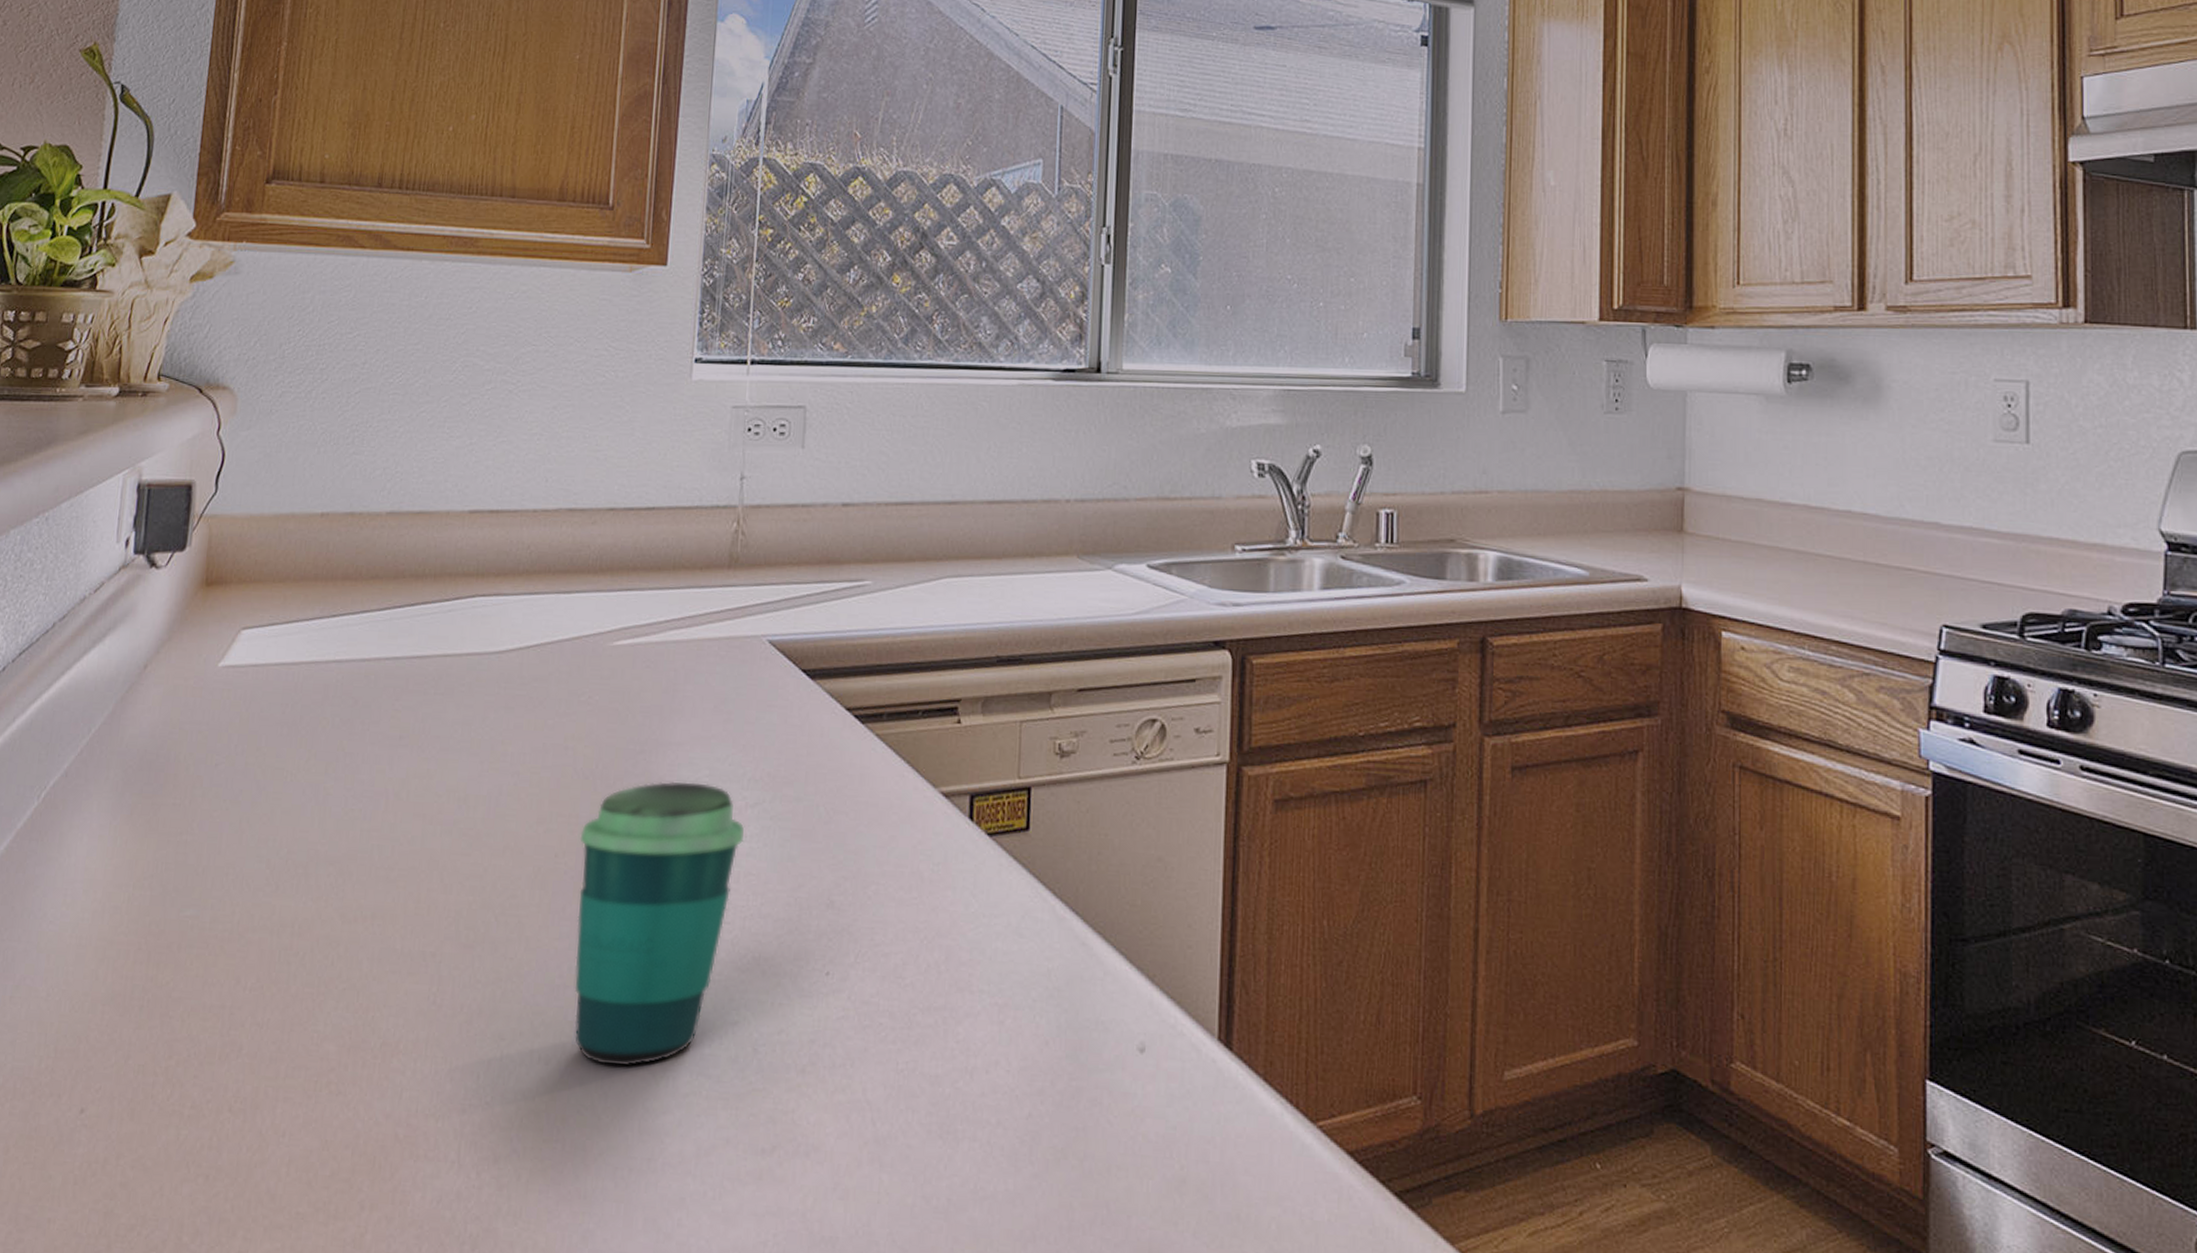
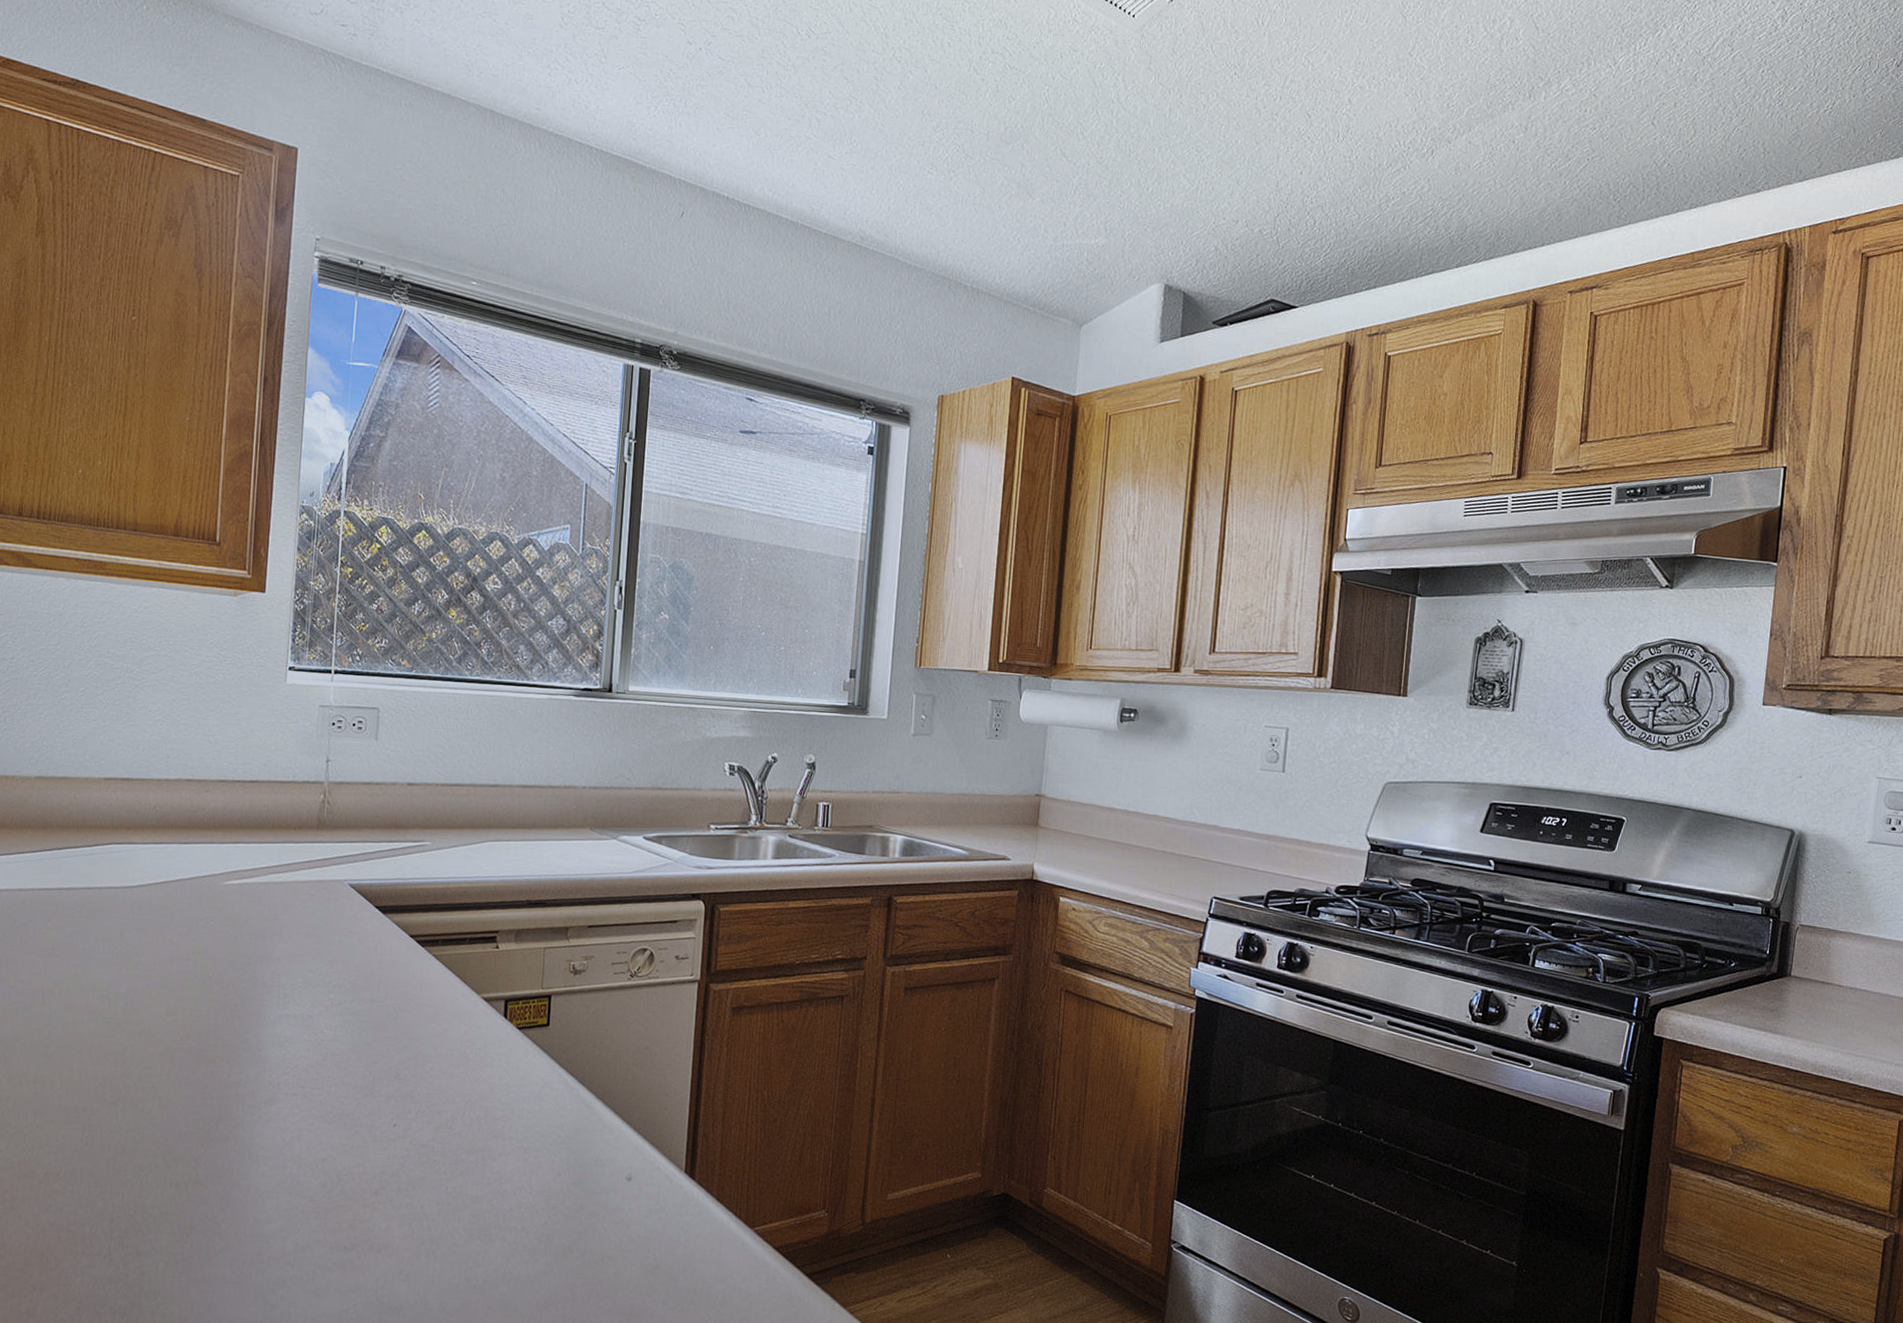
cup: present [574,781,745,1067] -> none [198,986,331,1190]

